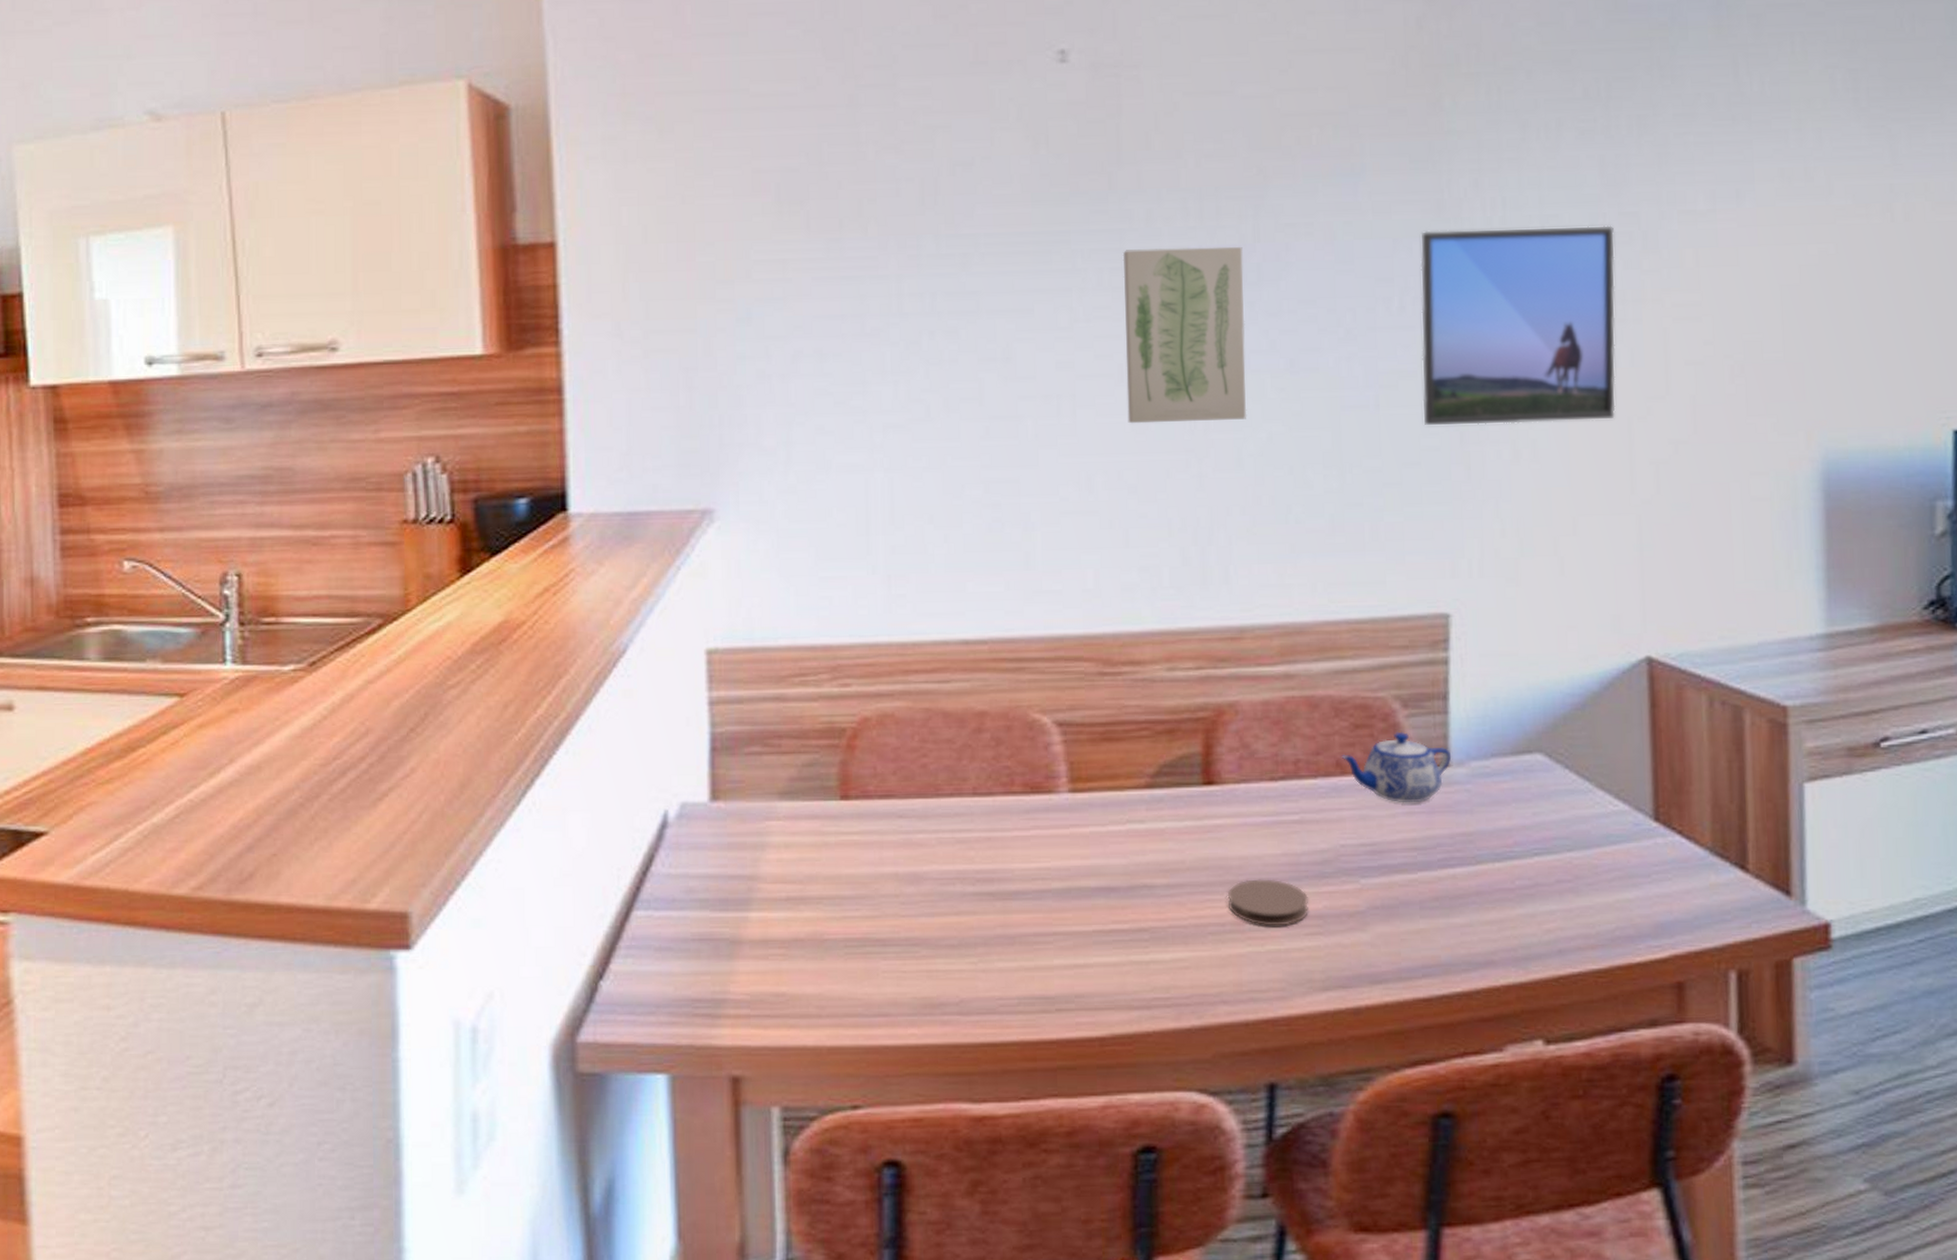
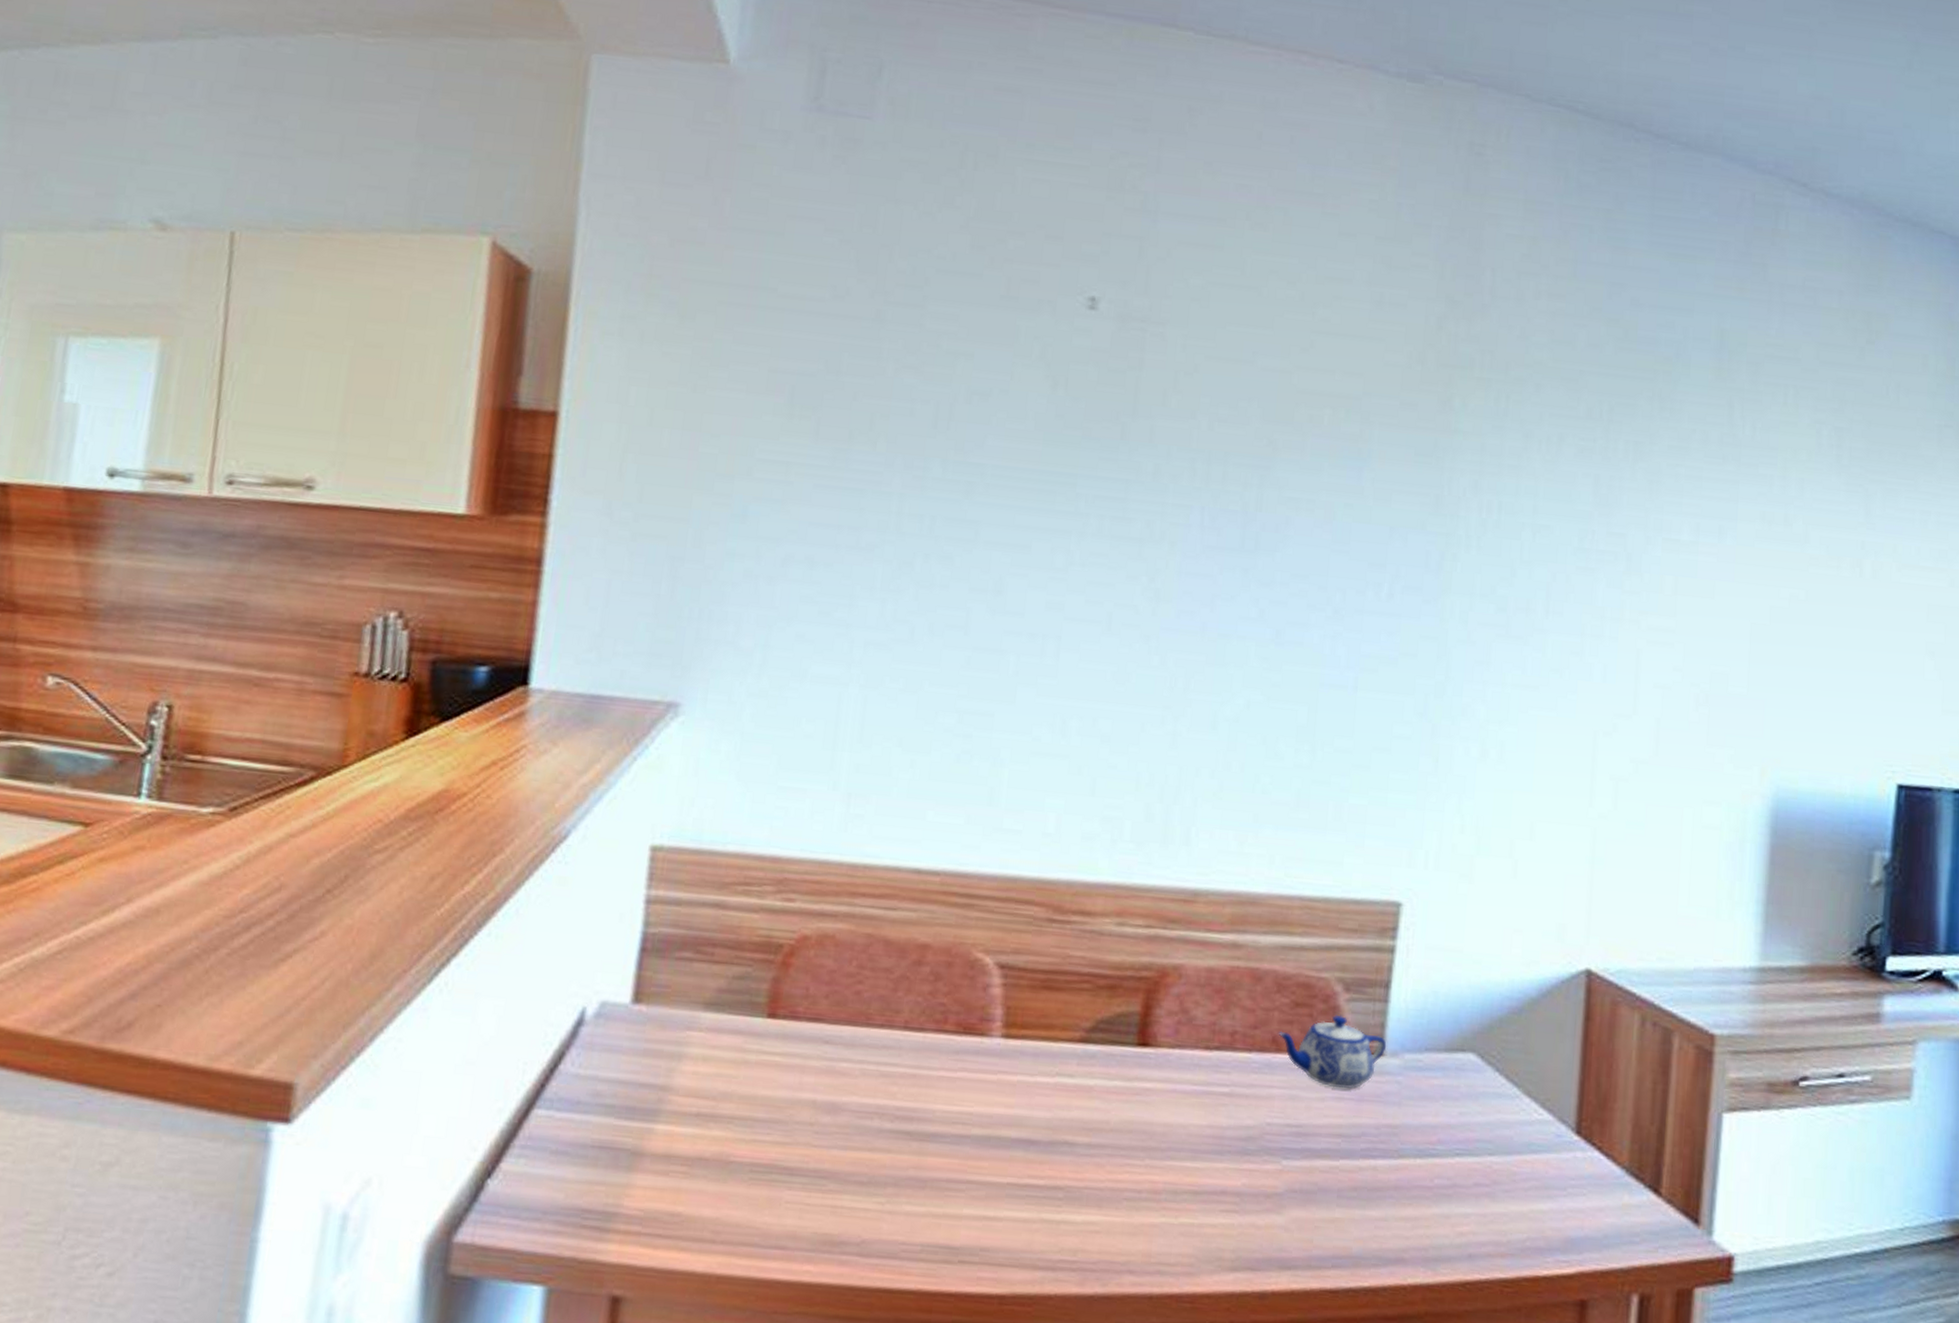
wall art: present [1122,246,1247,424] -> none [1109,501,1244,684]
coaster: present [1227,879,1309,927] -> none [1146,1147,1229,1200]
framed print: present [1420,225,1616,425] -> none [1399,523,1601,731]

